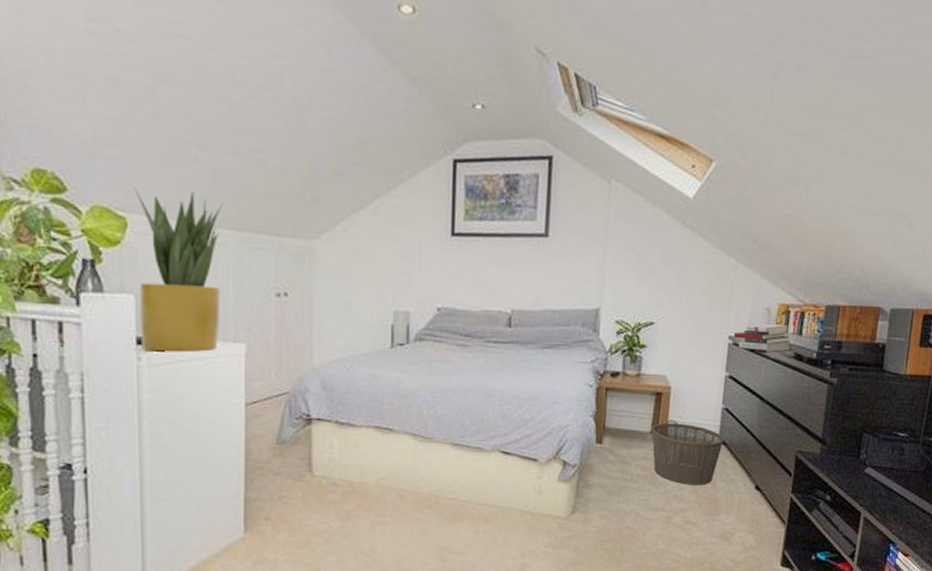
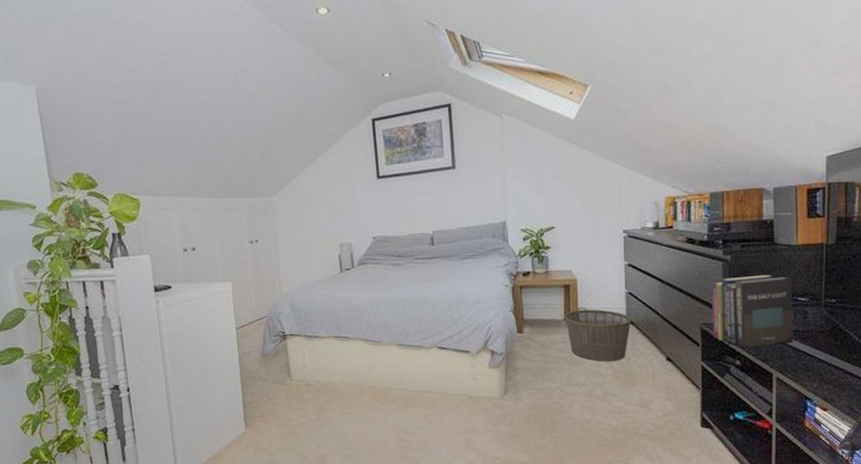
planter: present [134,187,223,353] -> none [142,173,212,296]
books: present [733,324,791,353] -> none [627,214,681,241]
books: none [807,403,895,482] -> present [710,275,794,347]

